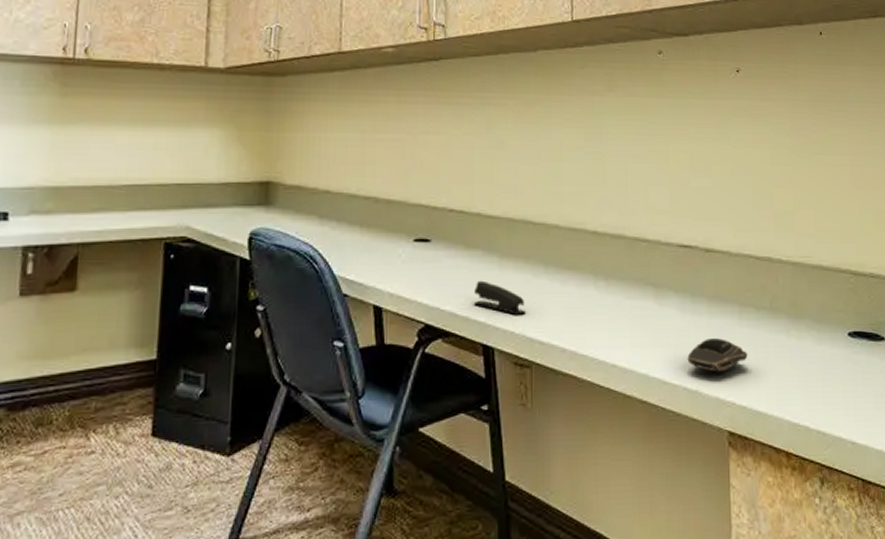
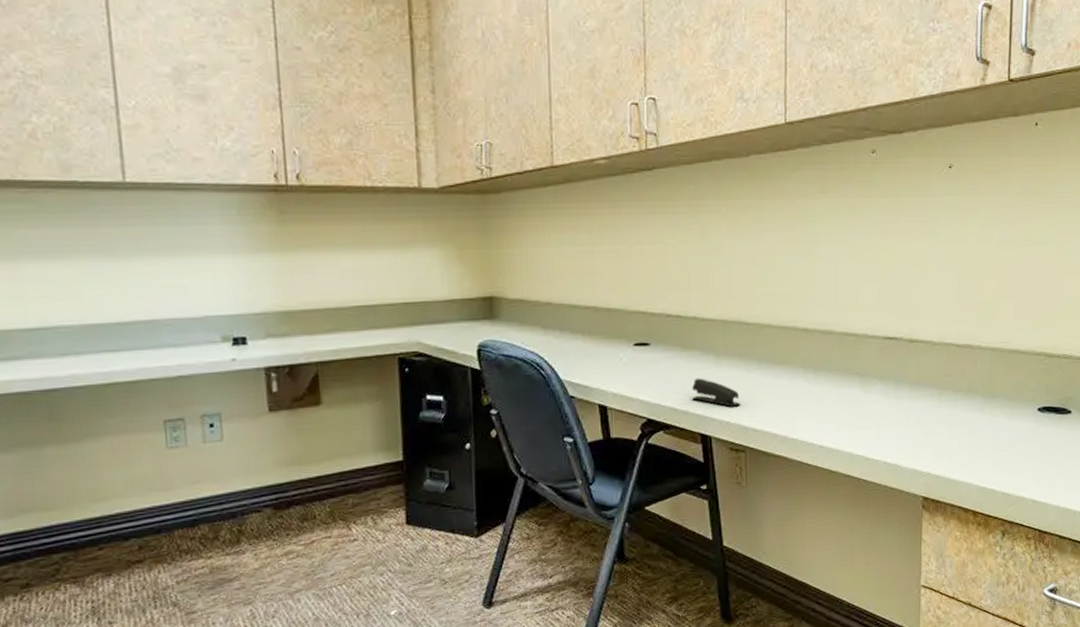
computer mouse: present [687,338,748,373] -> none [888,418,944,448]

